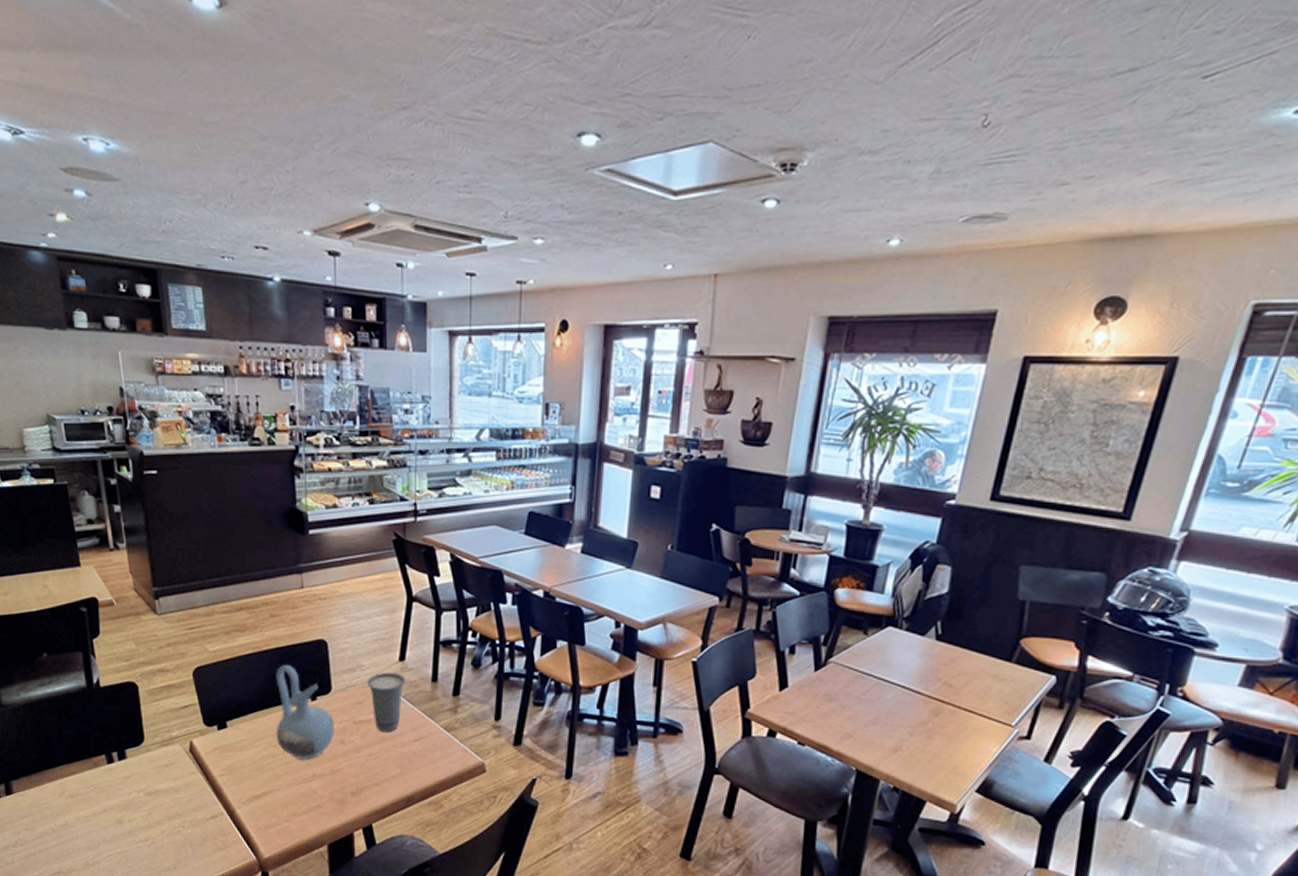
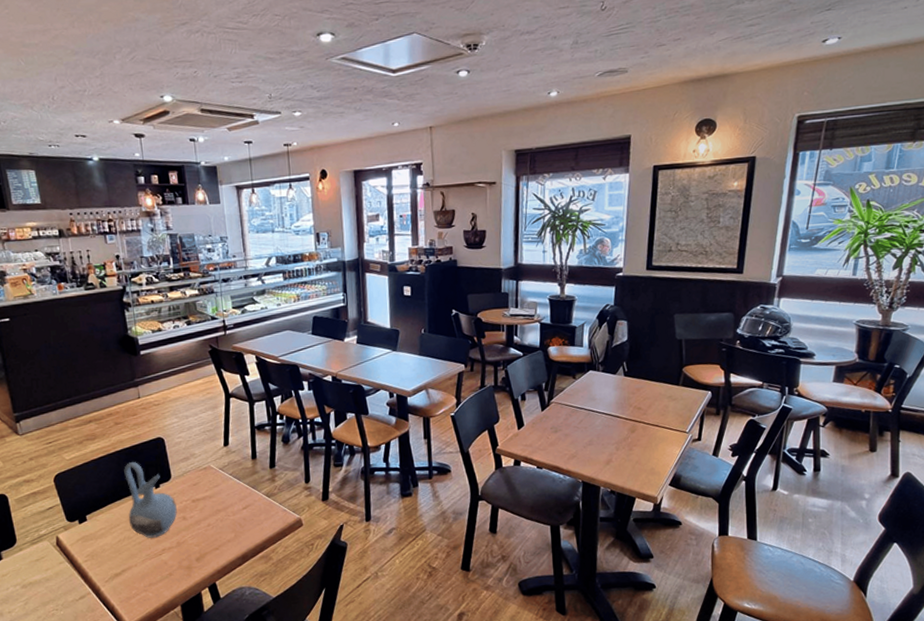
cup: present [367,672,406,733] -> none [199,456,231,506]

